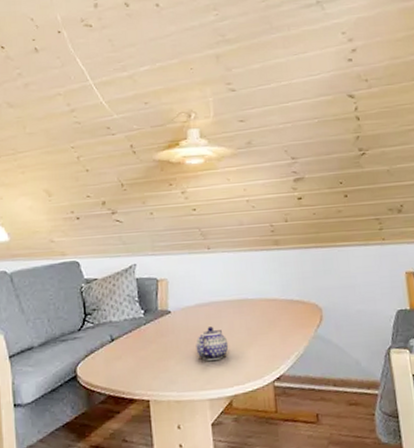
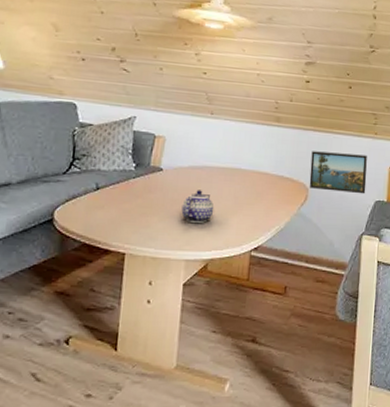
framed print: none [318,264,385,308] -> present [309,151,367,194]

